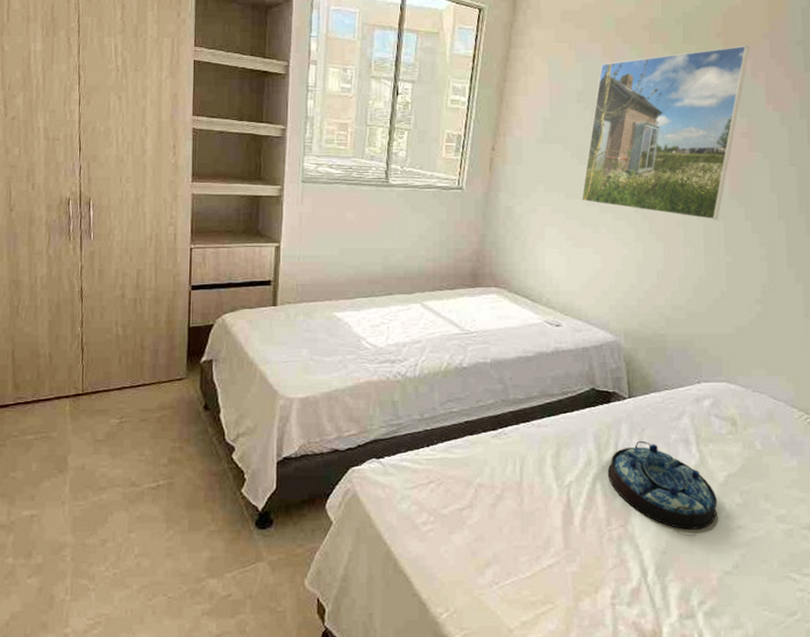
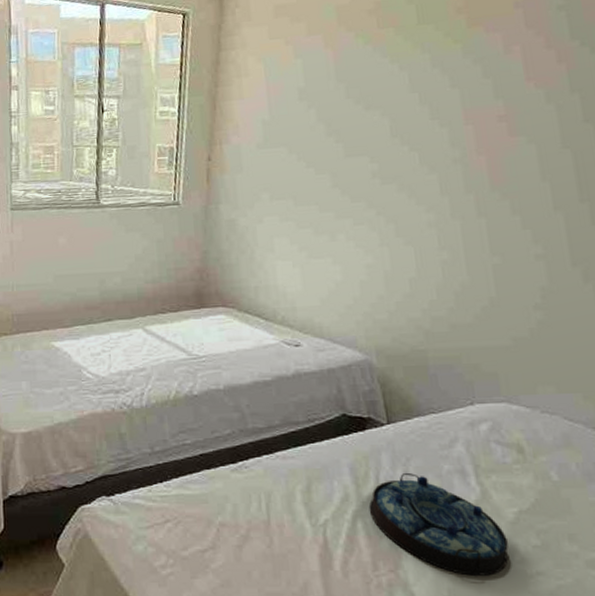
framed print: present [581,46,750,220] -> none [312,18,500,218]

